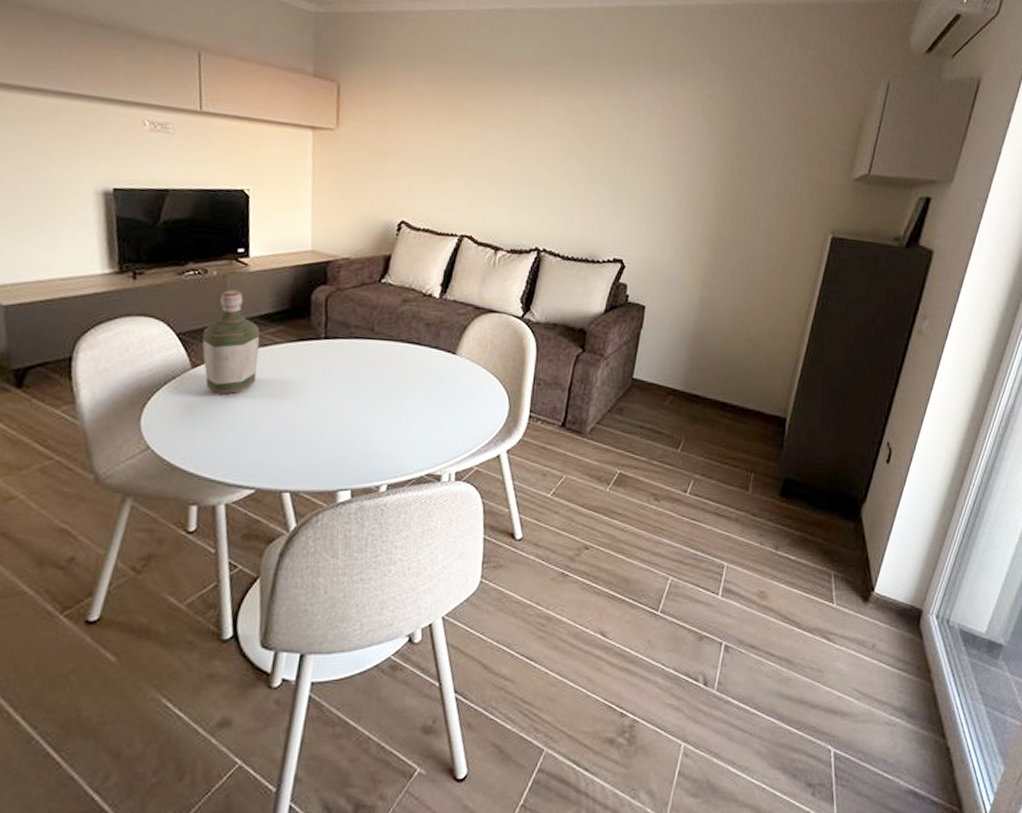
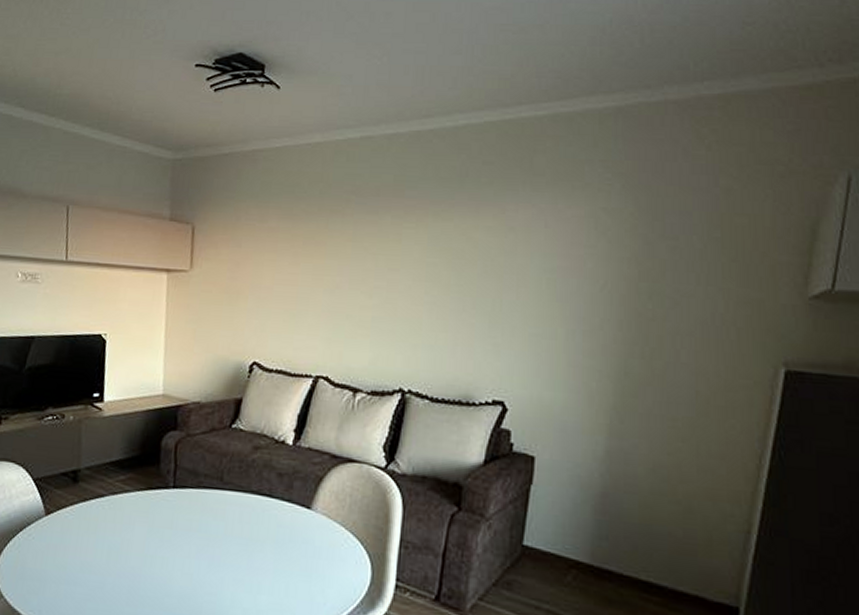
bottle: present [202,289,260,395] -> none [56,434,111,544]

